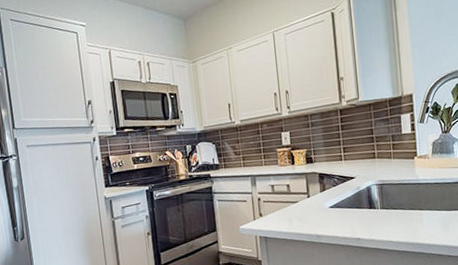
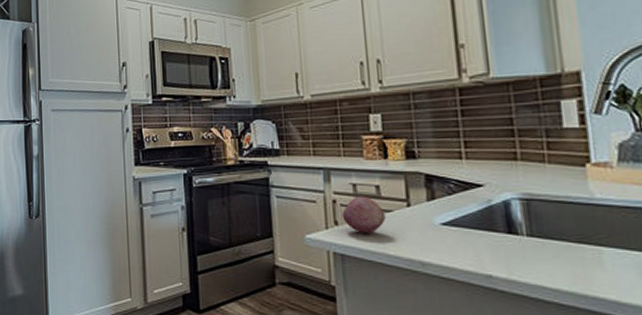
fruit: none [264,193,294,220] -> present [342,196,386,233]

